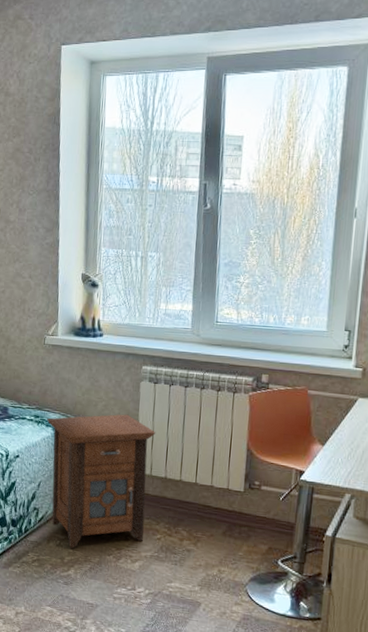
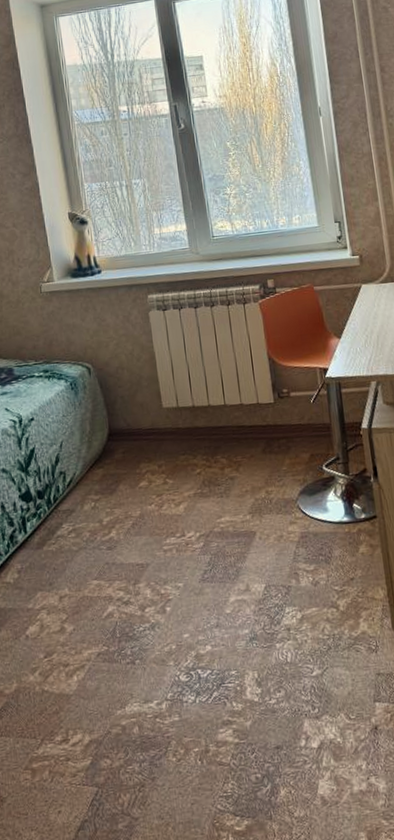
nightstand: present [47,414,156,549] -> none [57,348,184,507]

